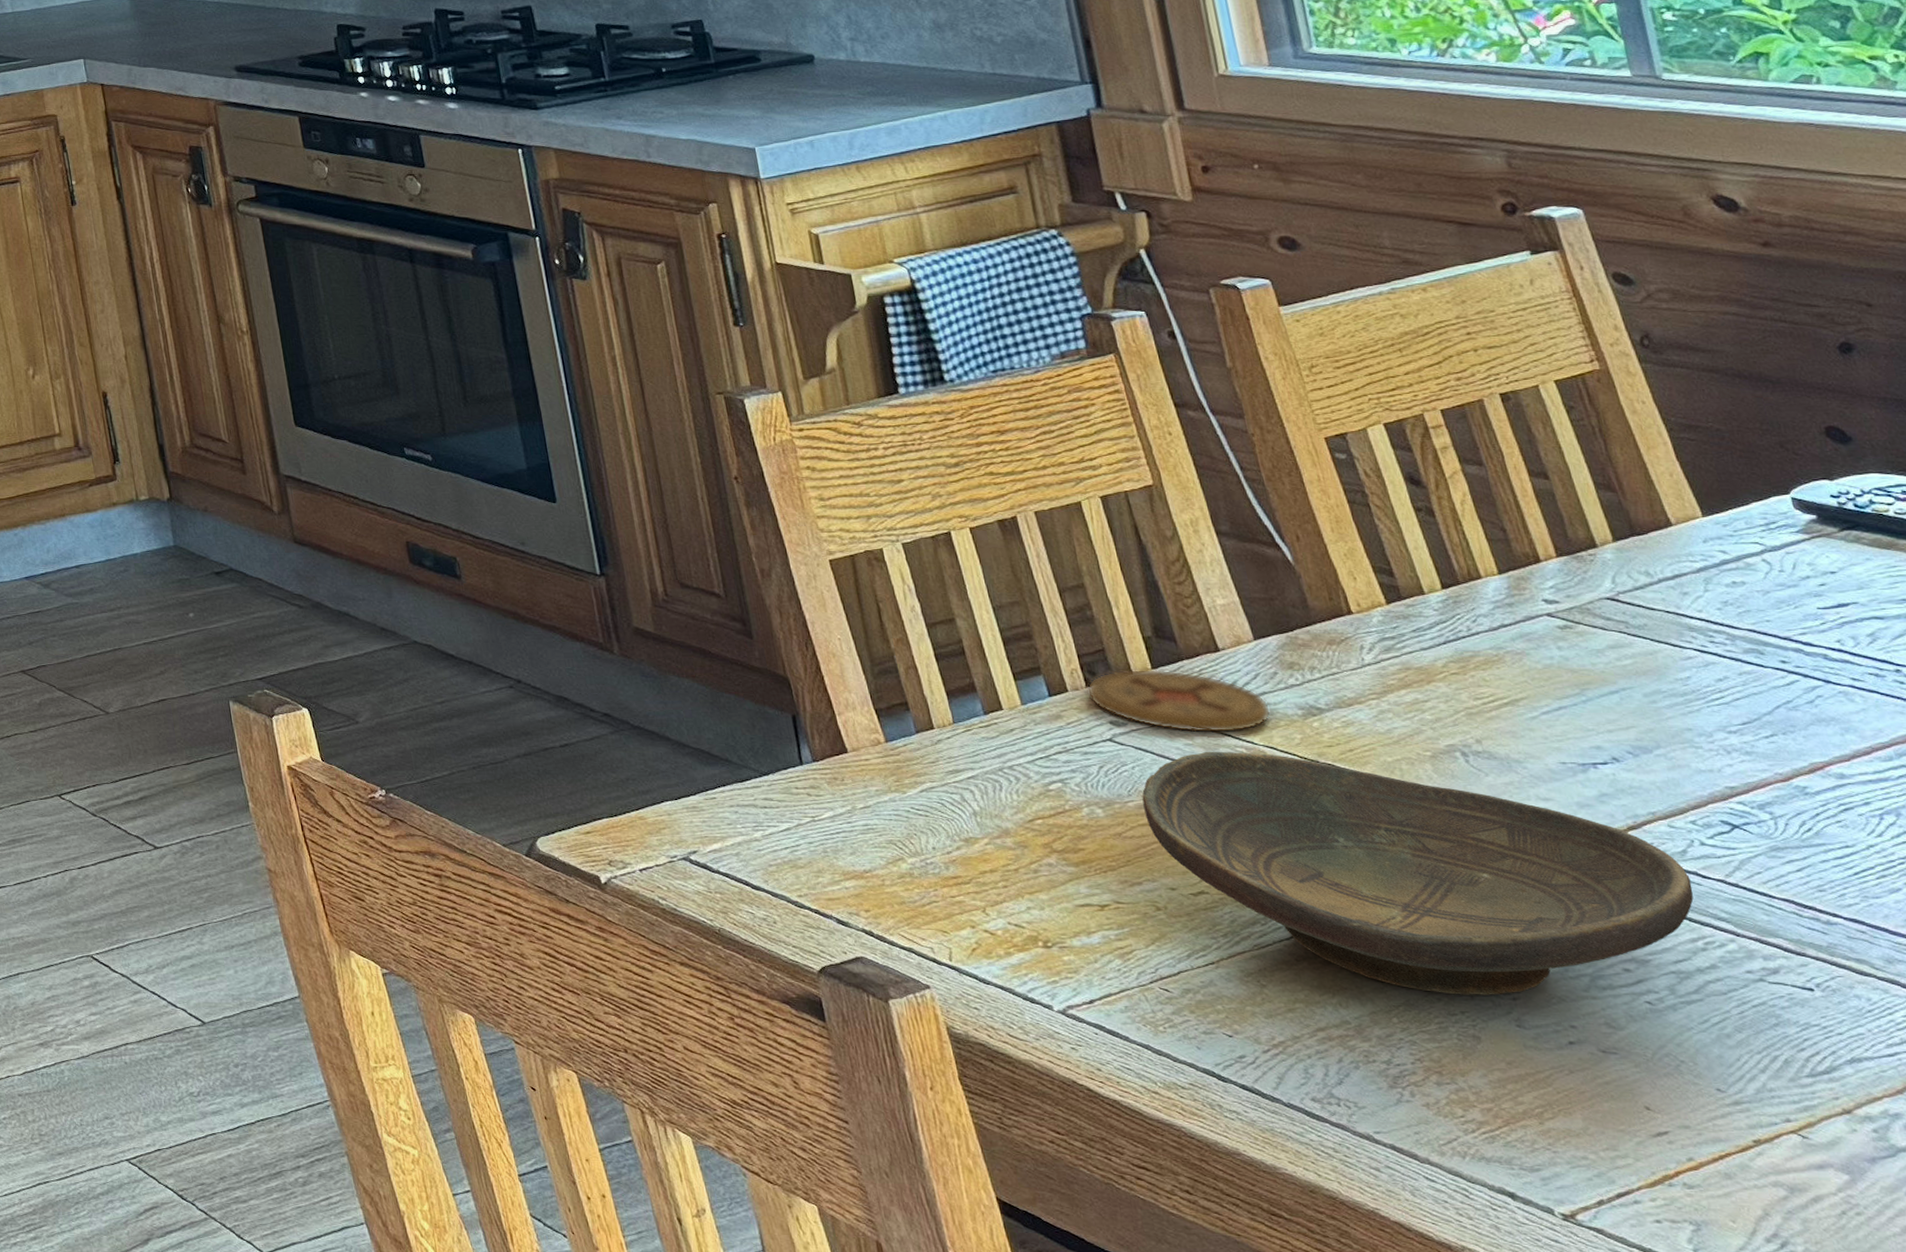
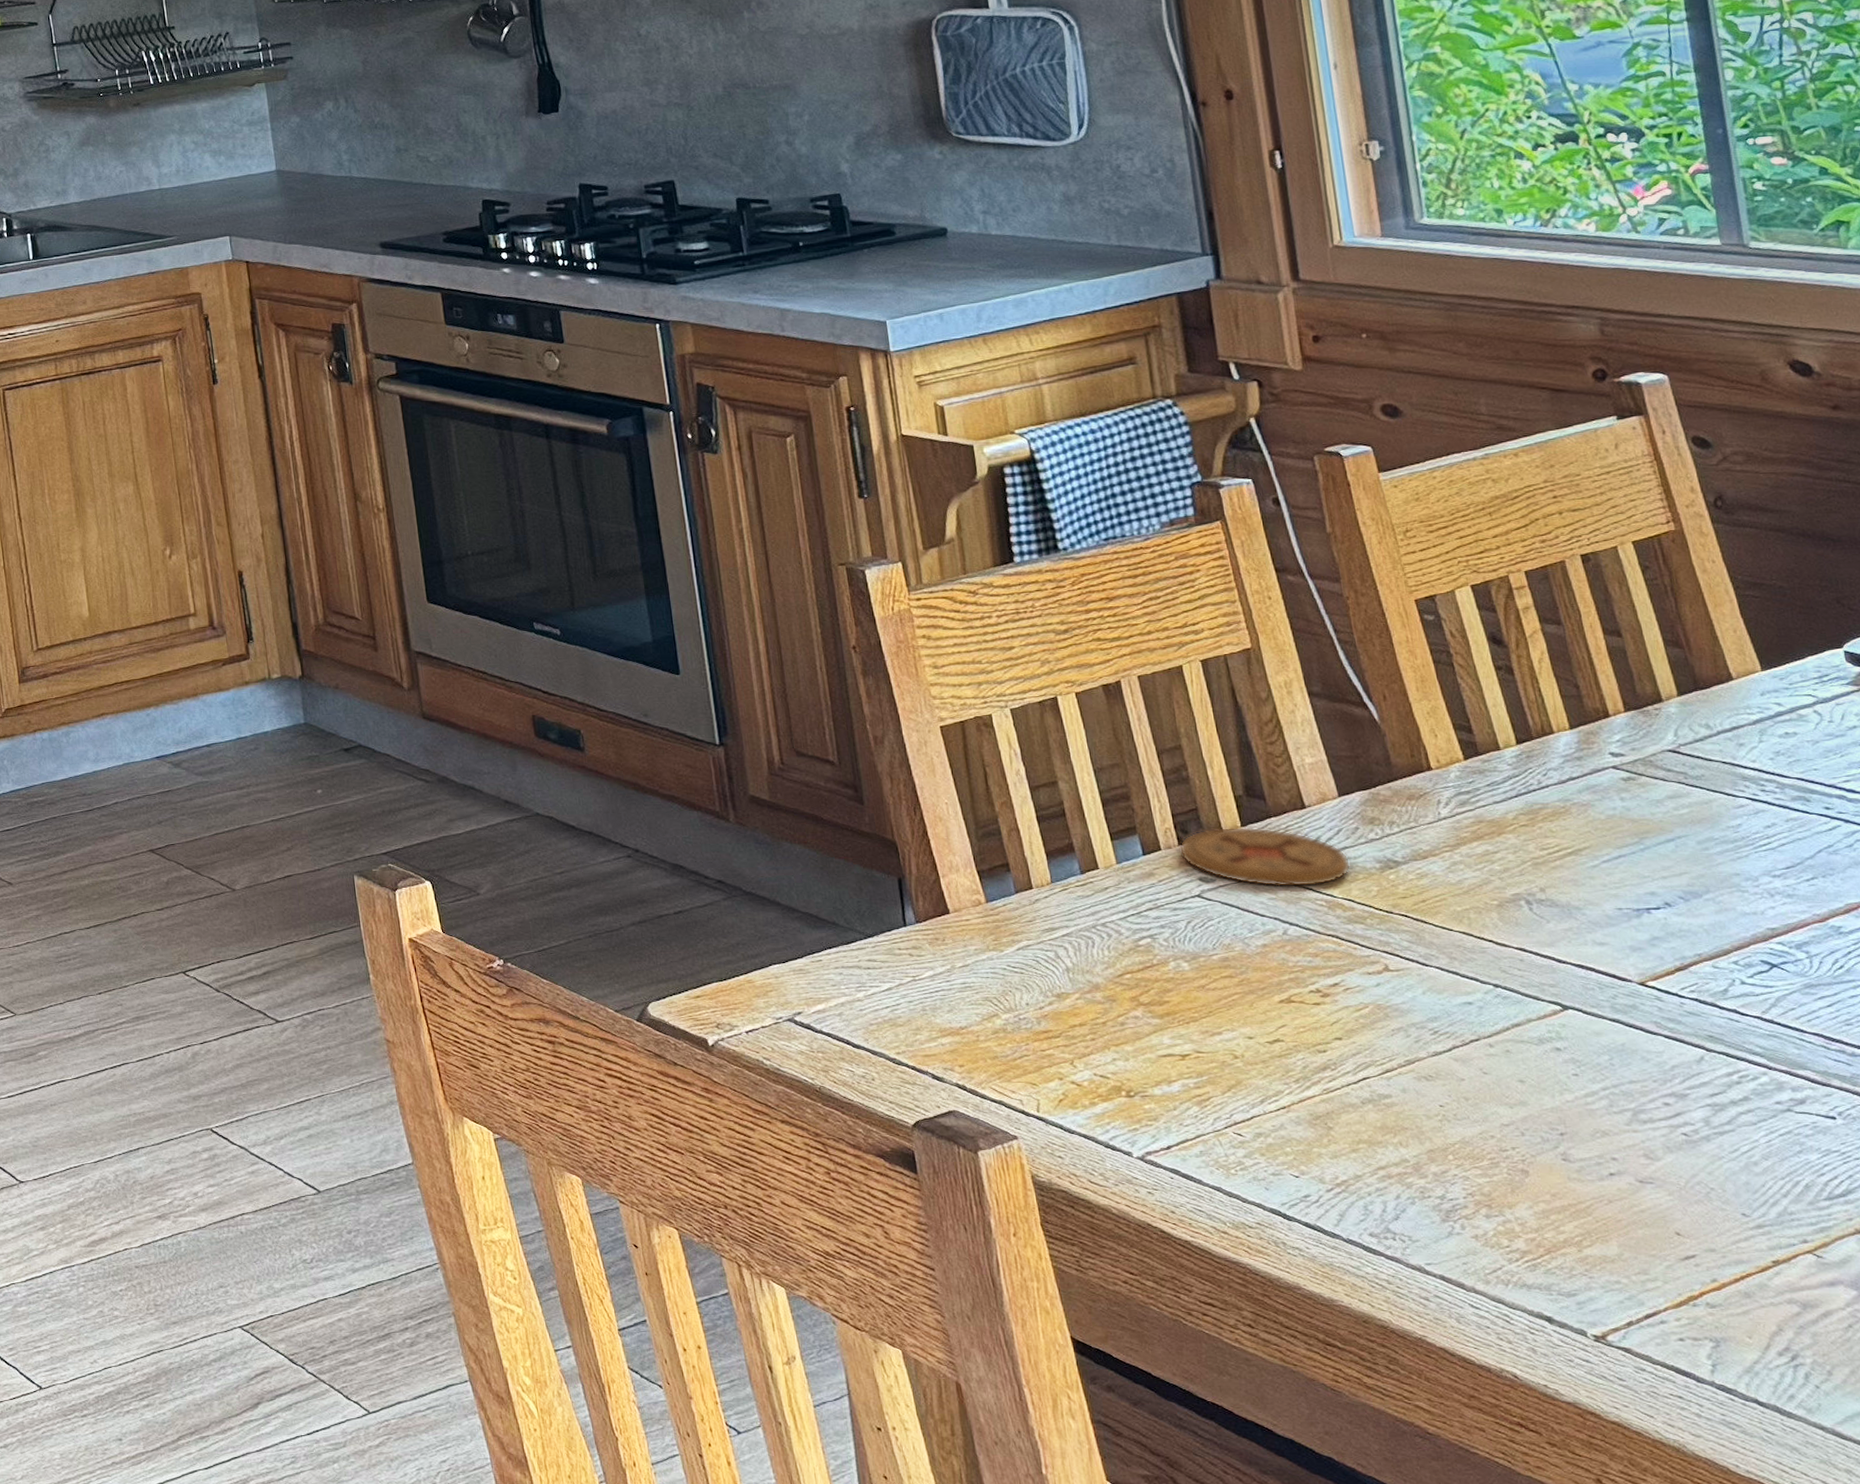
decorative bowl: present [1142,751,1694,995] -> none [1226,904,1732,1132]

